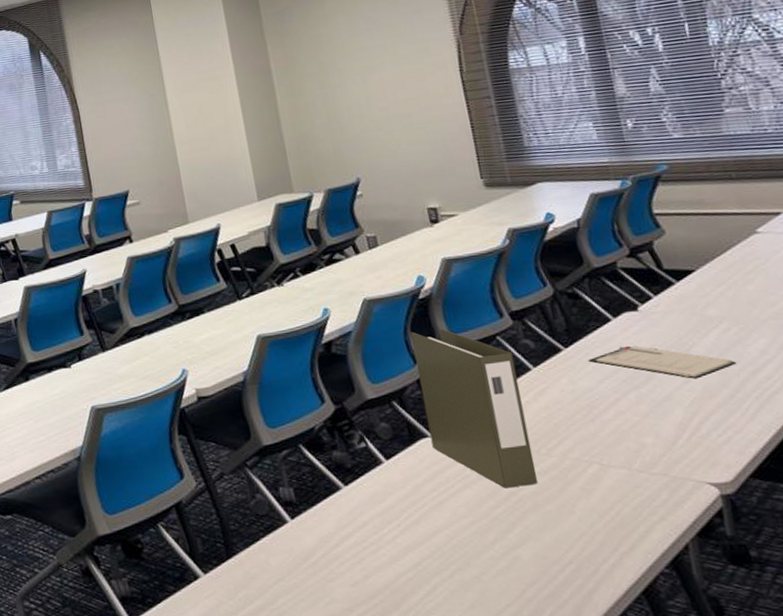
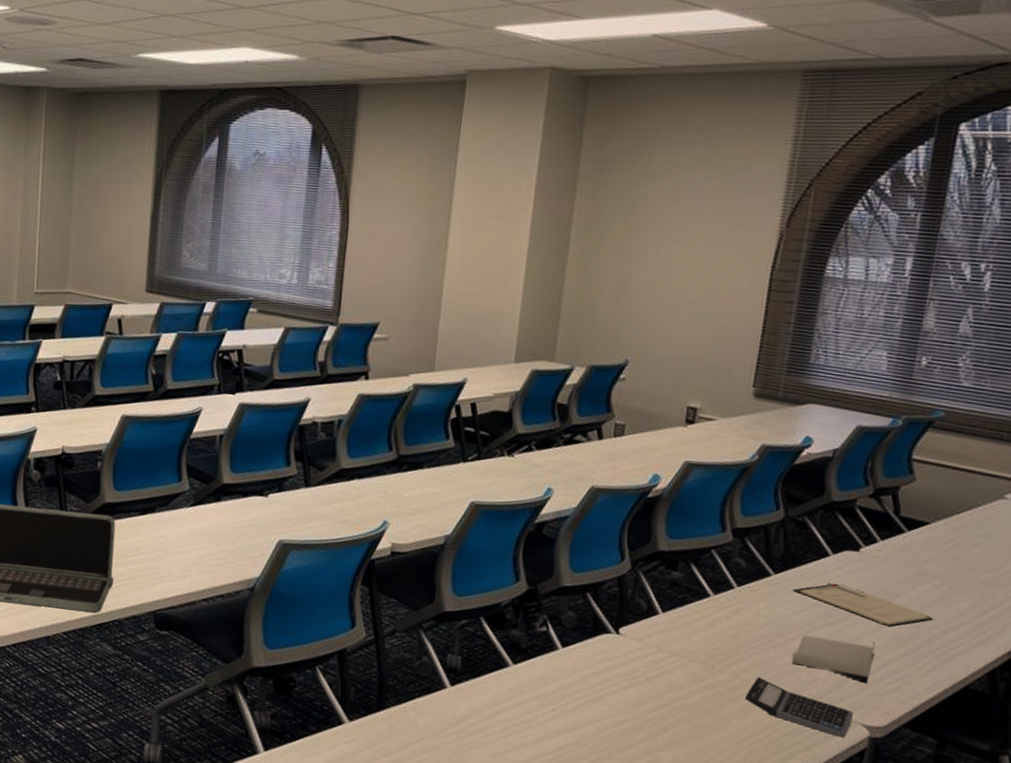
binder: present [411,328,538,488] -> none [612,528,722,696]
calculator: none [581,453,698,501] -> present [745,676,854,738]
book: none [612,396,697,440] -> present [791,635,876,683]

